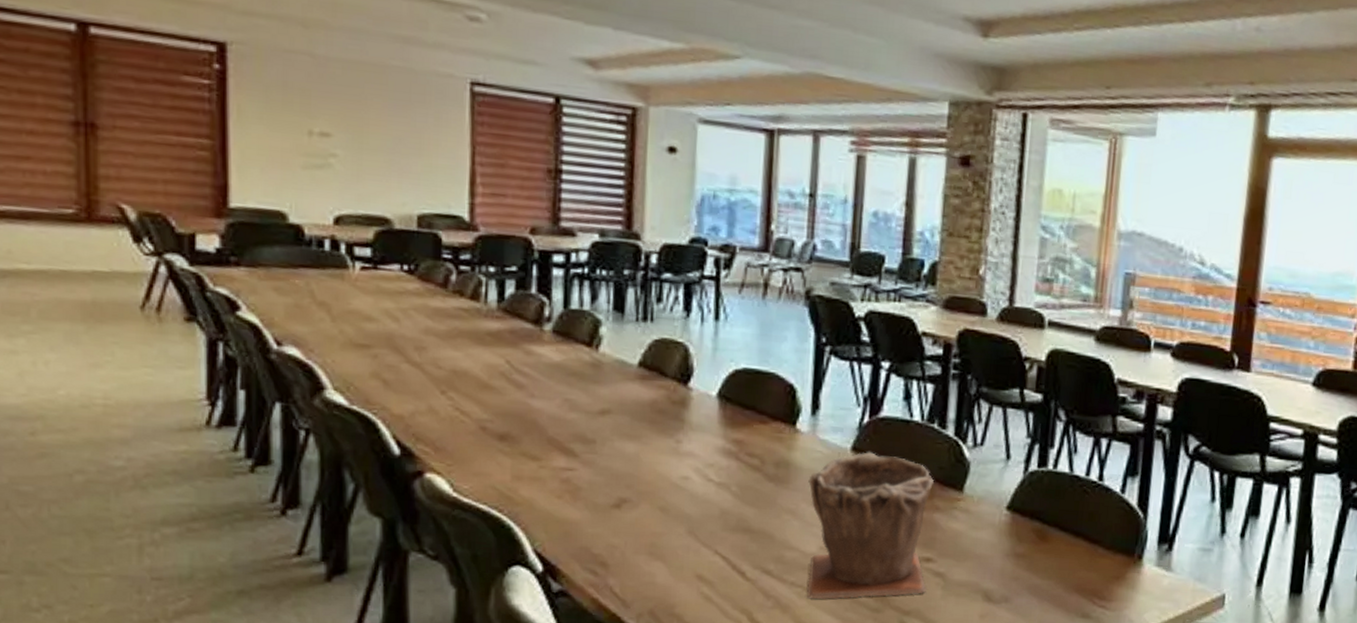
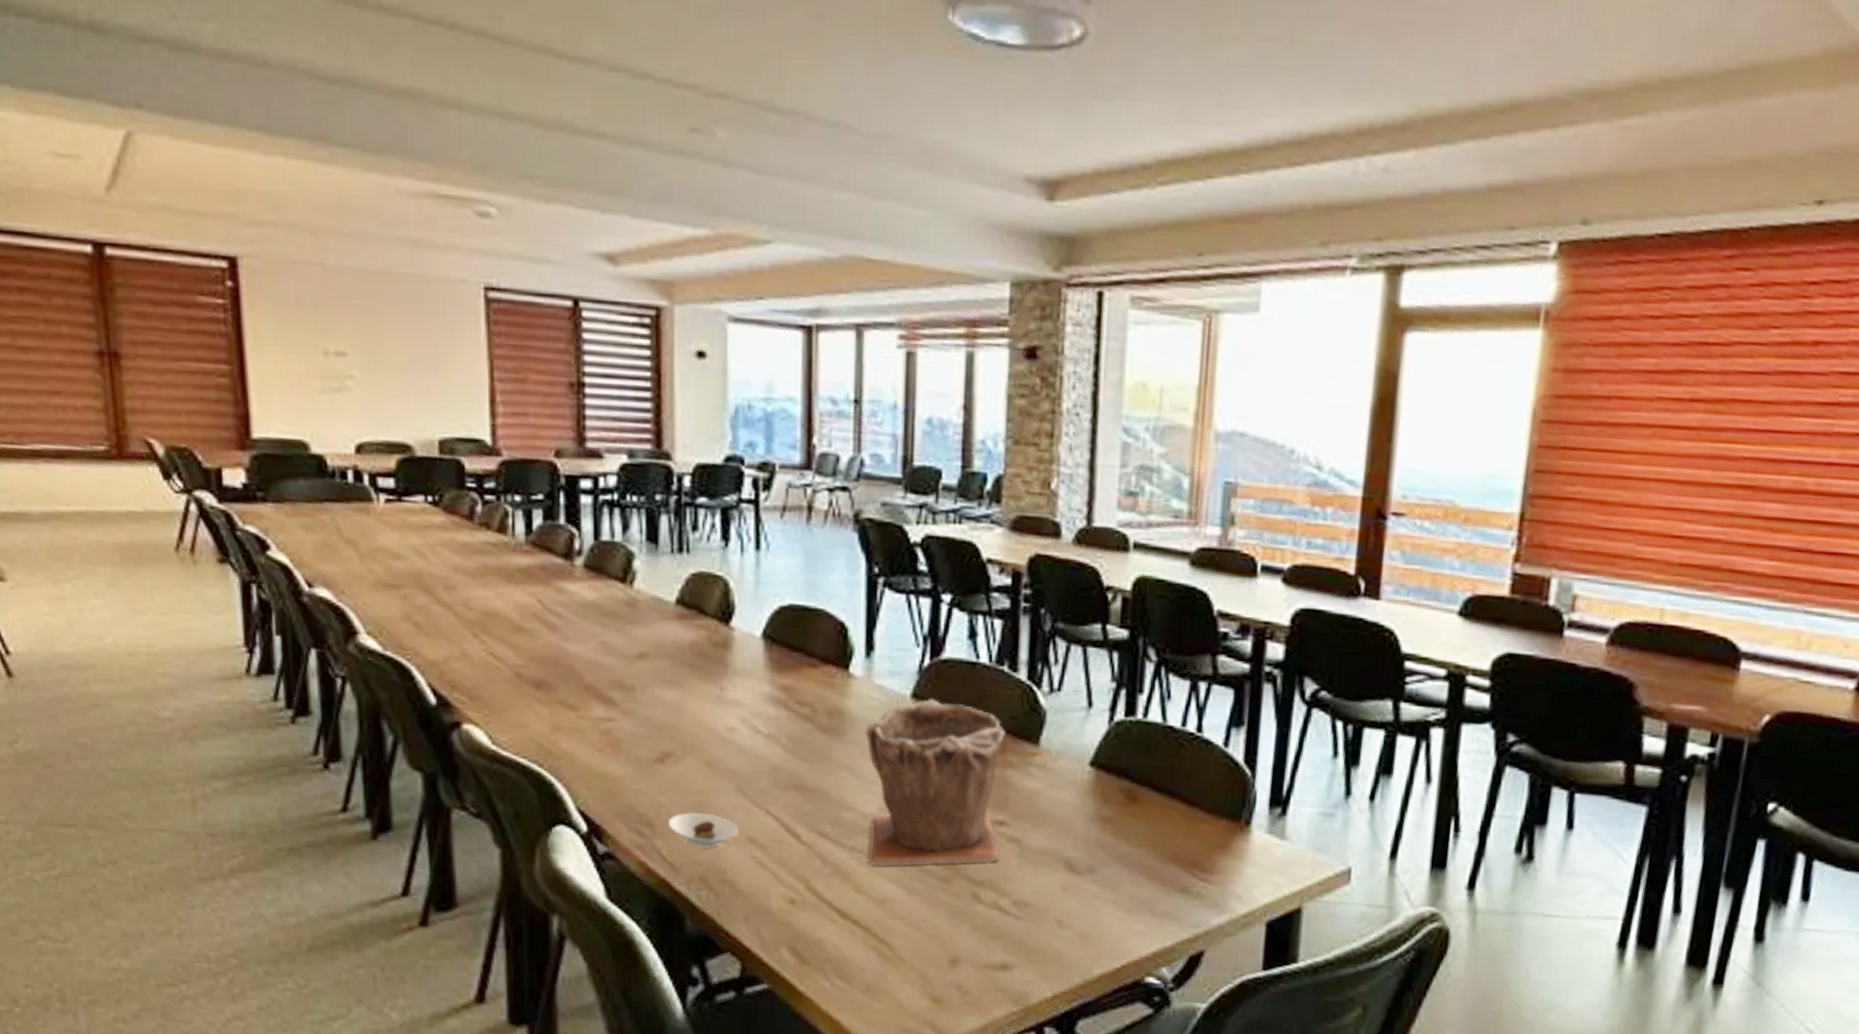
saucer: none [621,552,688,586] -> present [668,811,738,849]

